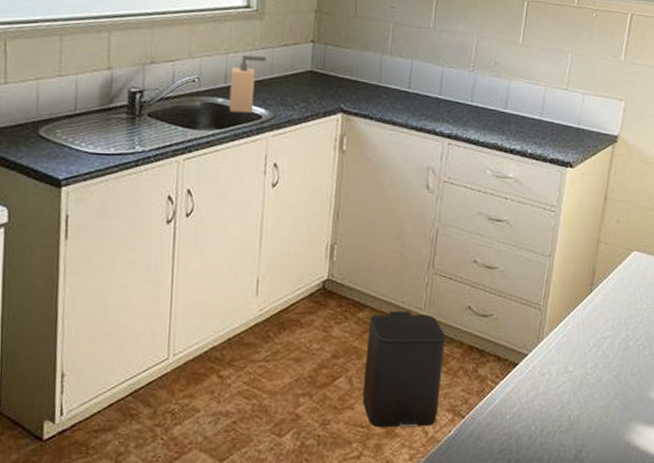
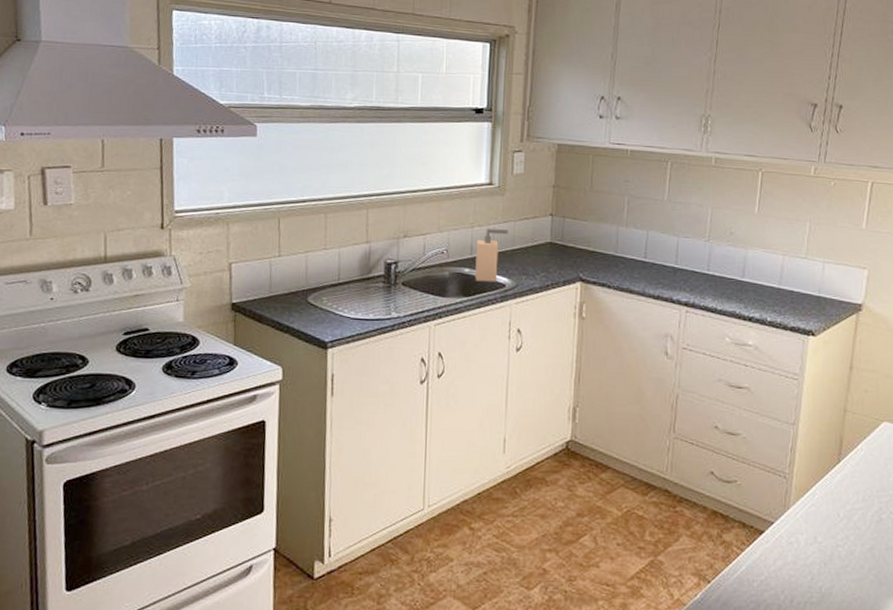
pedal bin: present [362,310,446,429] -> none [607,472,689,590]

